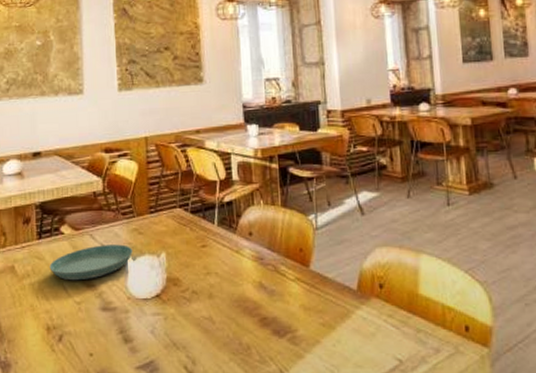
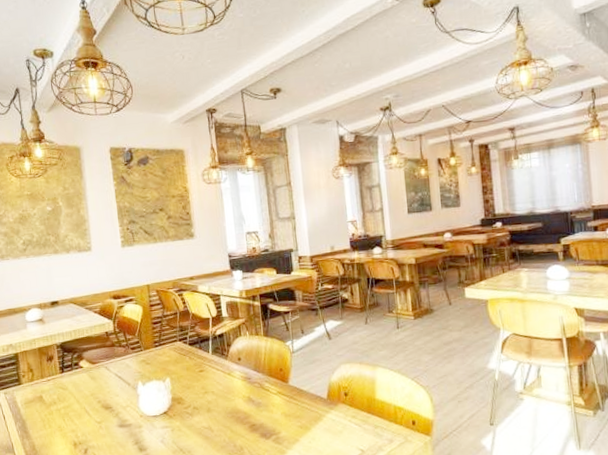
saucer: present [49,244,133,281] -> none [72,373,142,405]

